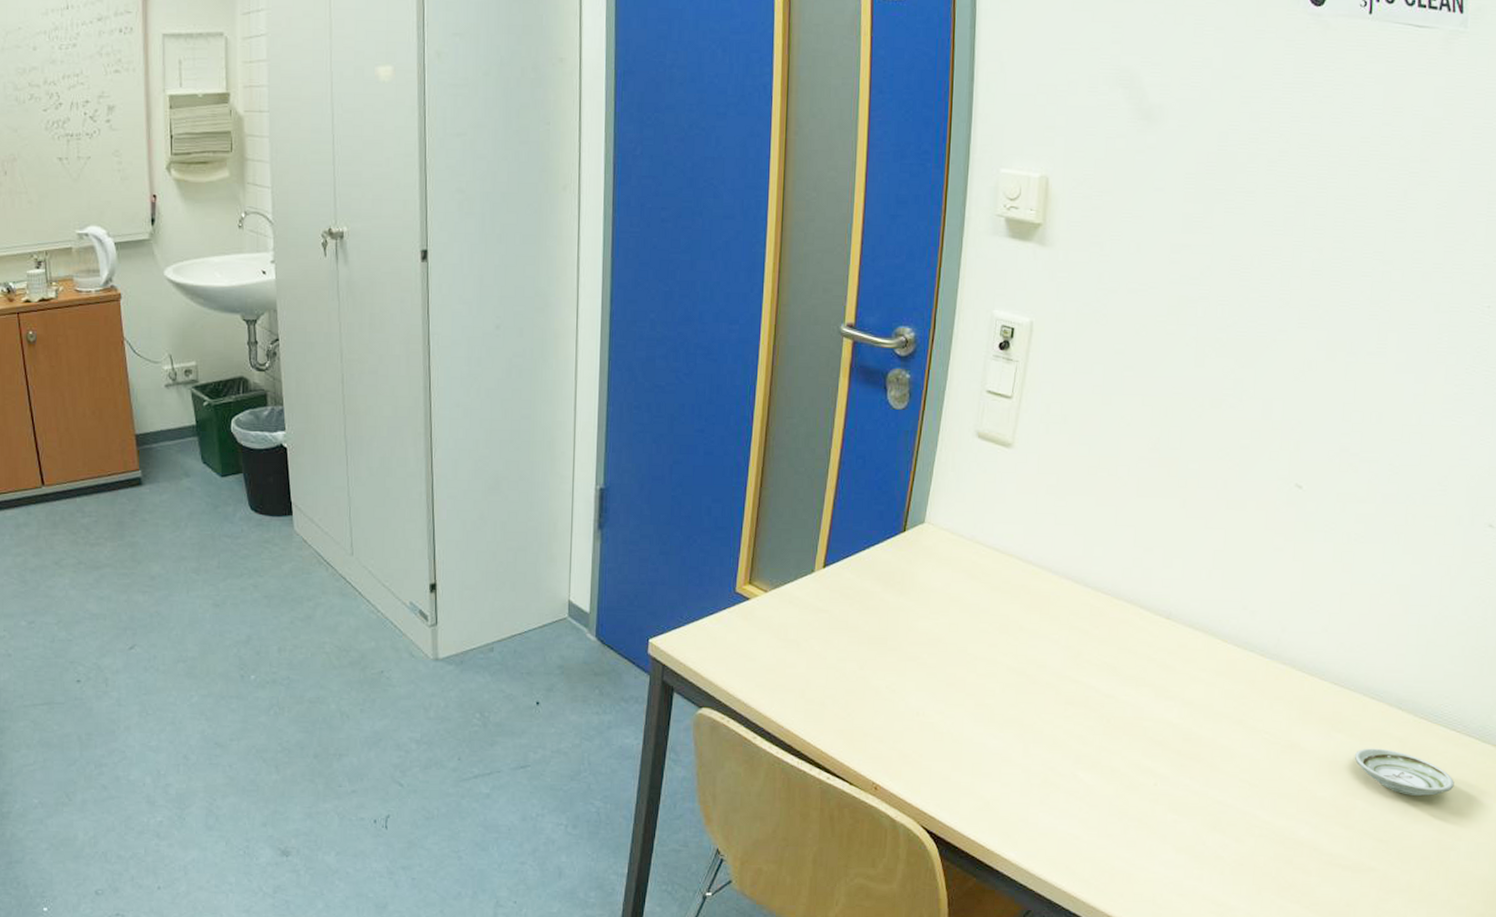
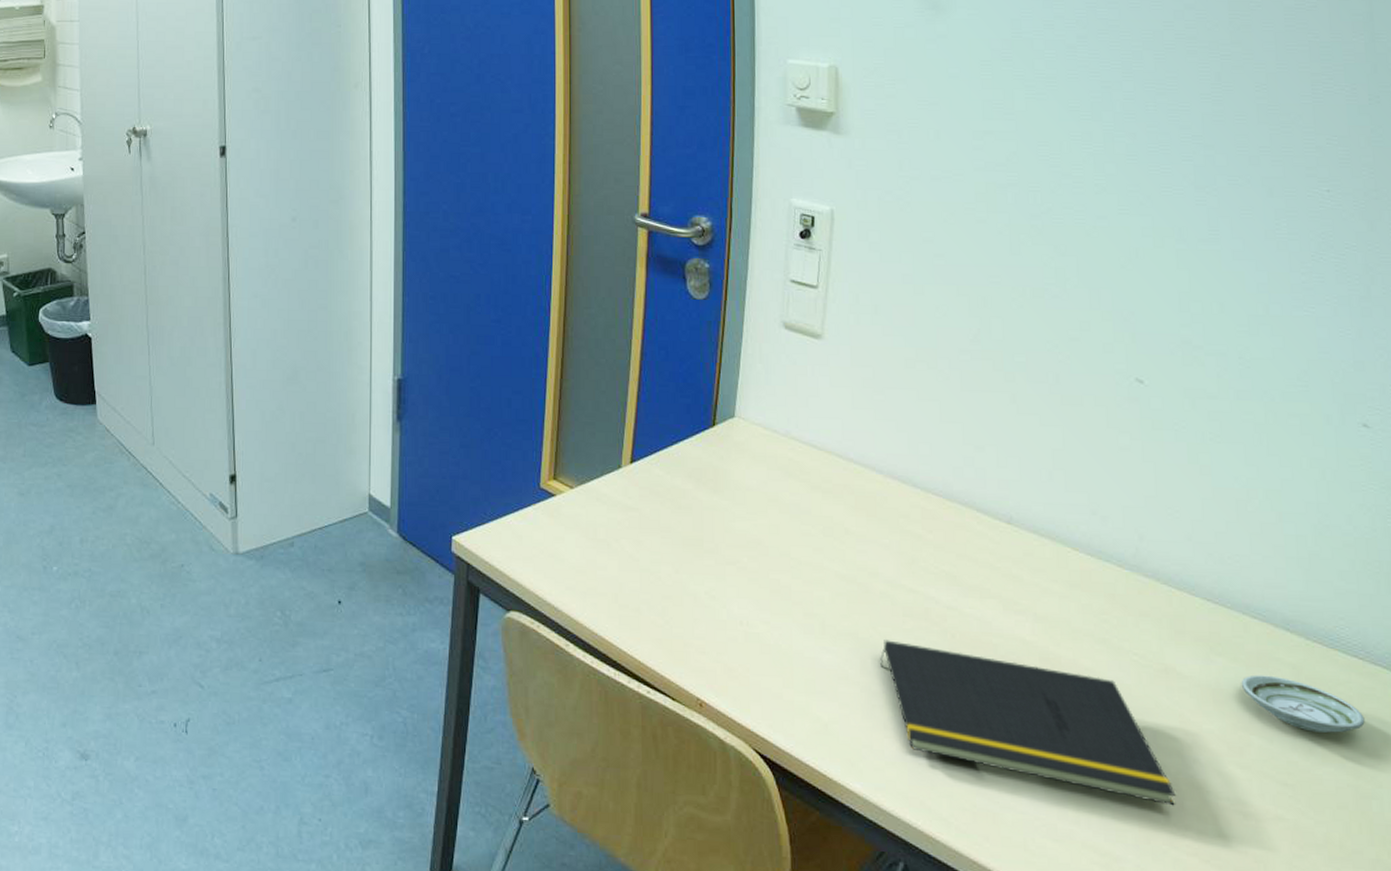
notepad: none [1041,726,1287,862] -> present [880,640,1176,806]

